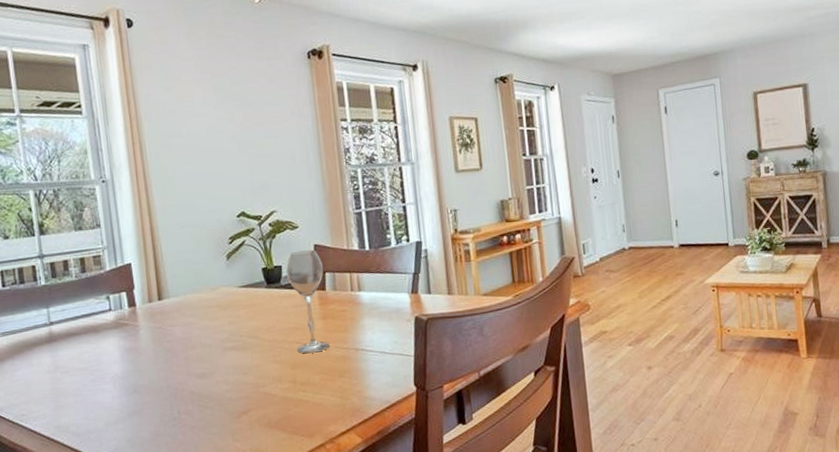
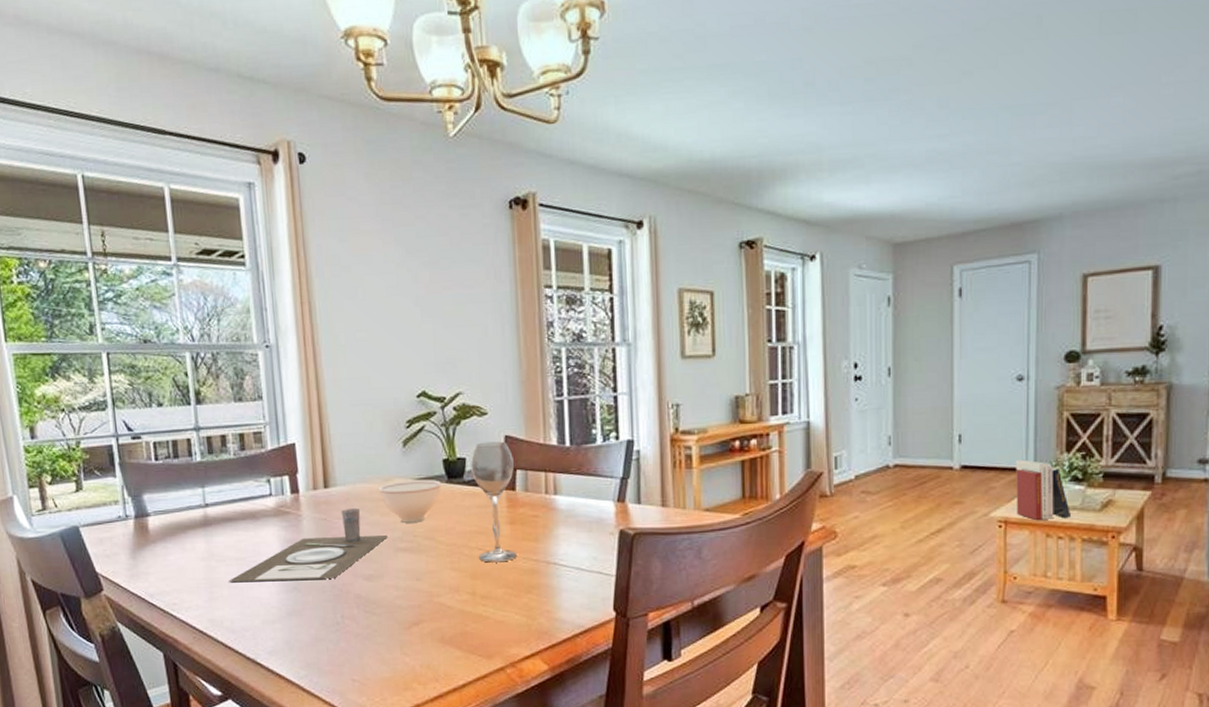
place setting: none [73,316,217,390] -> present [228,508,388,582]
bowl: none [206,286,262,325] -> present [378,479,441,523]
books: none [720,236,765,284] -> present [1016,459,1070,521]

